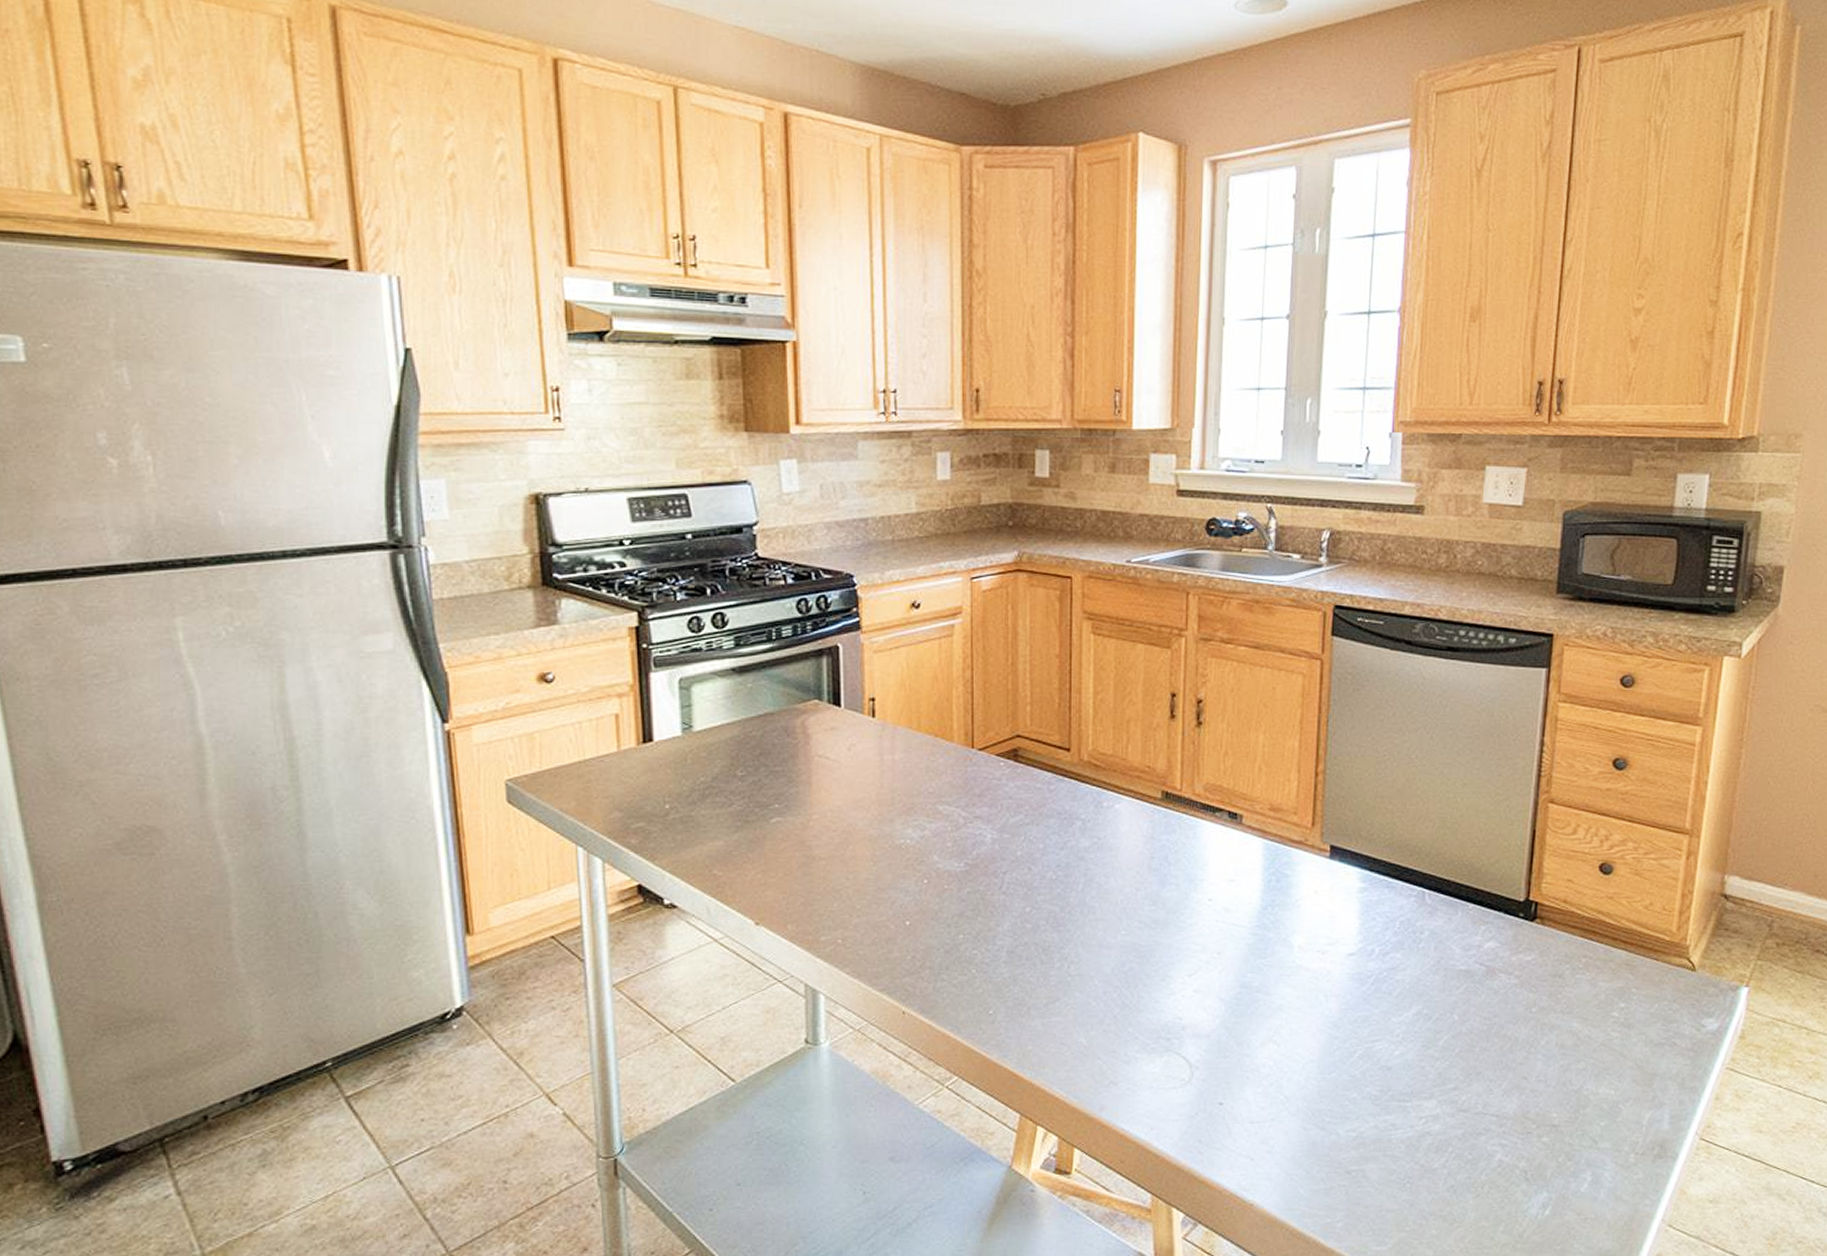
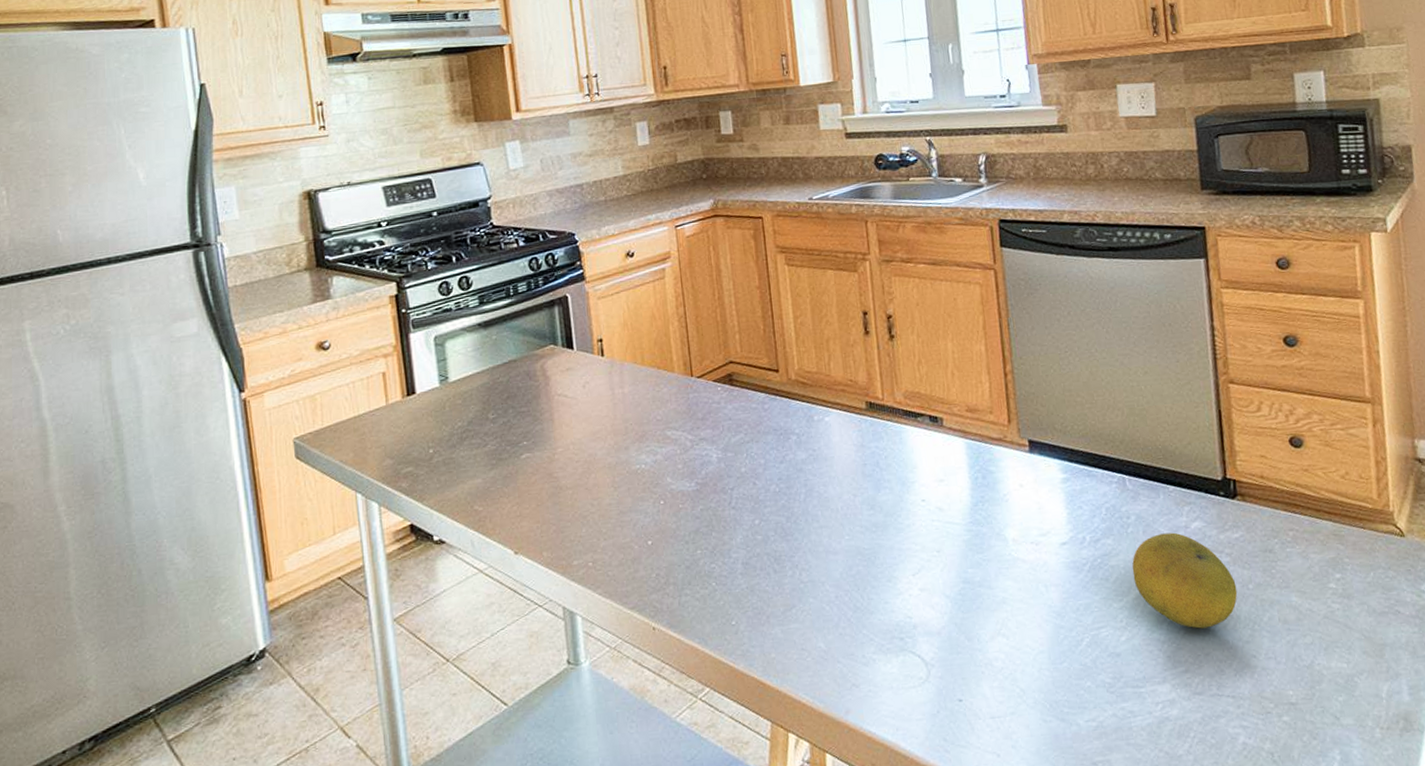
fruit: none [1417,951,1520,1048] -> present [1132,532,1238,629]

